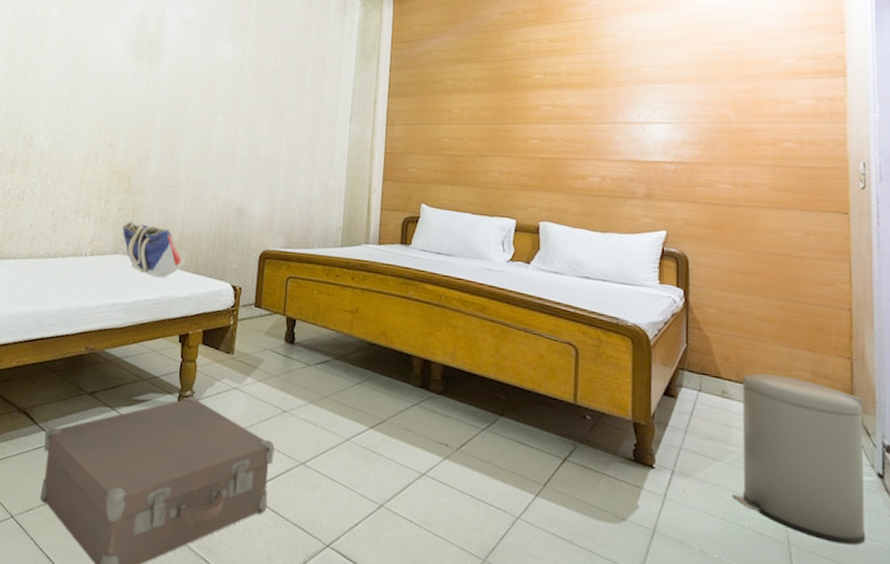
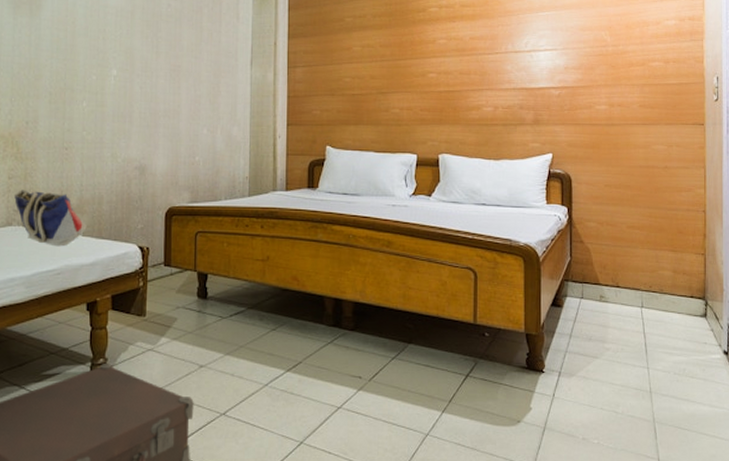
pedal bin: present [732,373,866,545] -> none [608,276,714,415]

